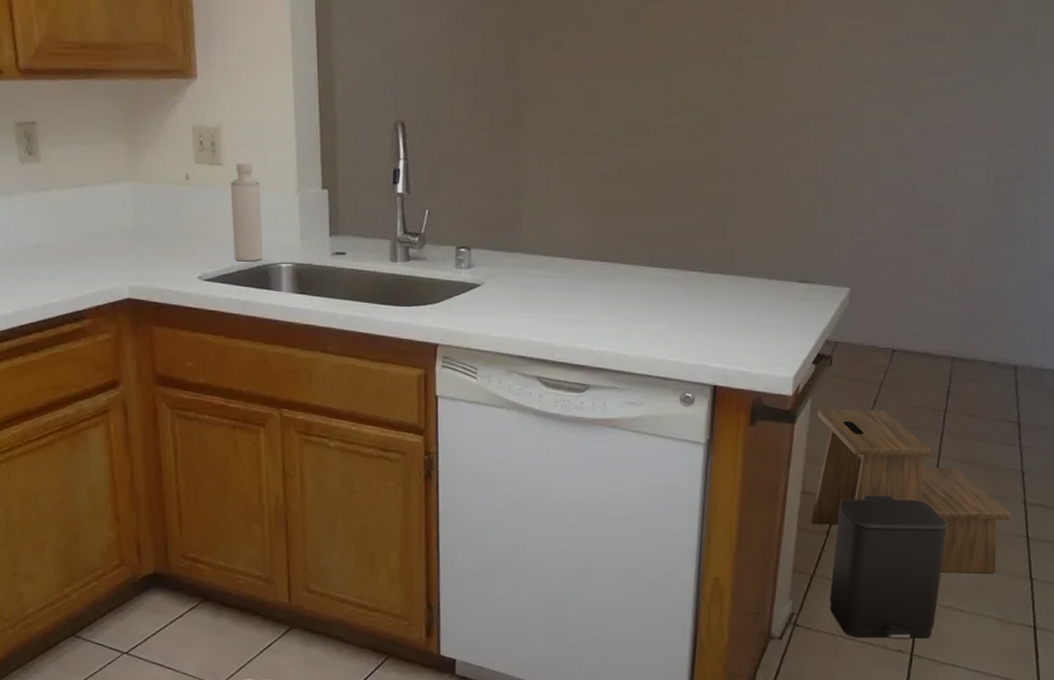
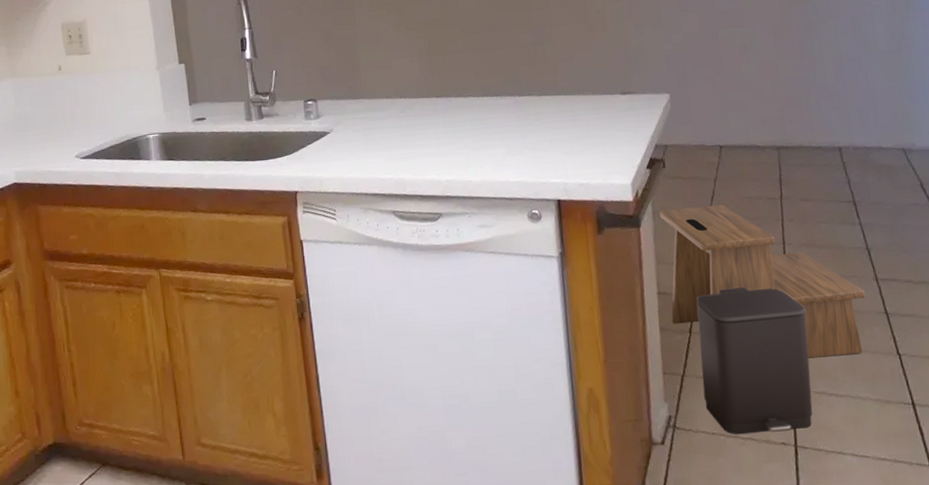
spray bottle: present [230,162,263,262] -> none [98,48,132,138]

